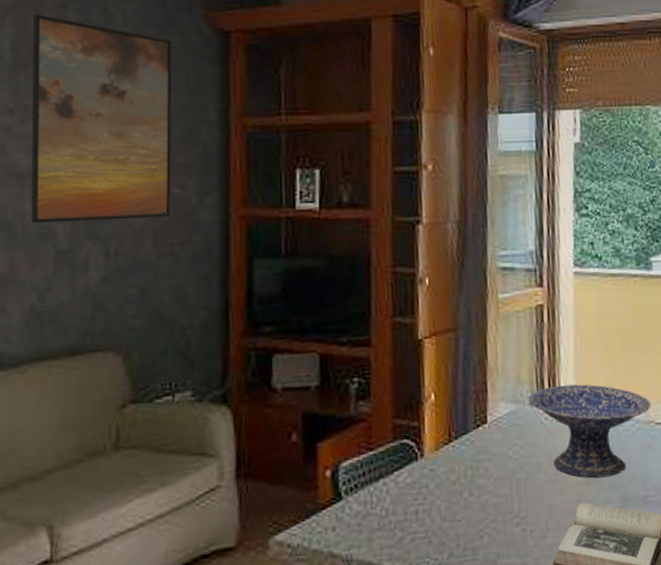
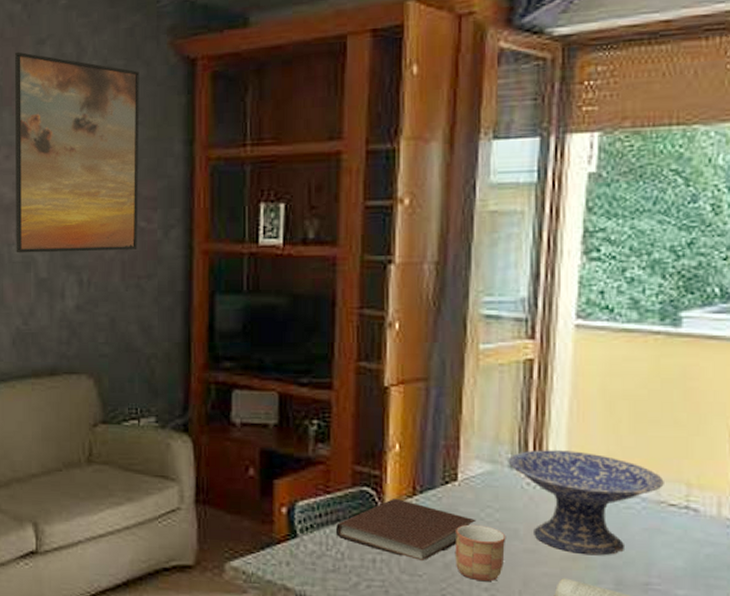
notebook: none [379,447,506,506] -> present [335,499,477,562]
mug: none [488,462,532,518] -> present [455,524,506,582]

